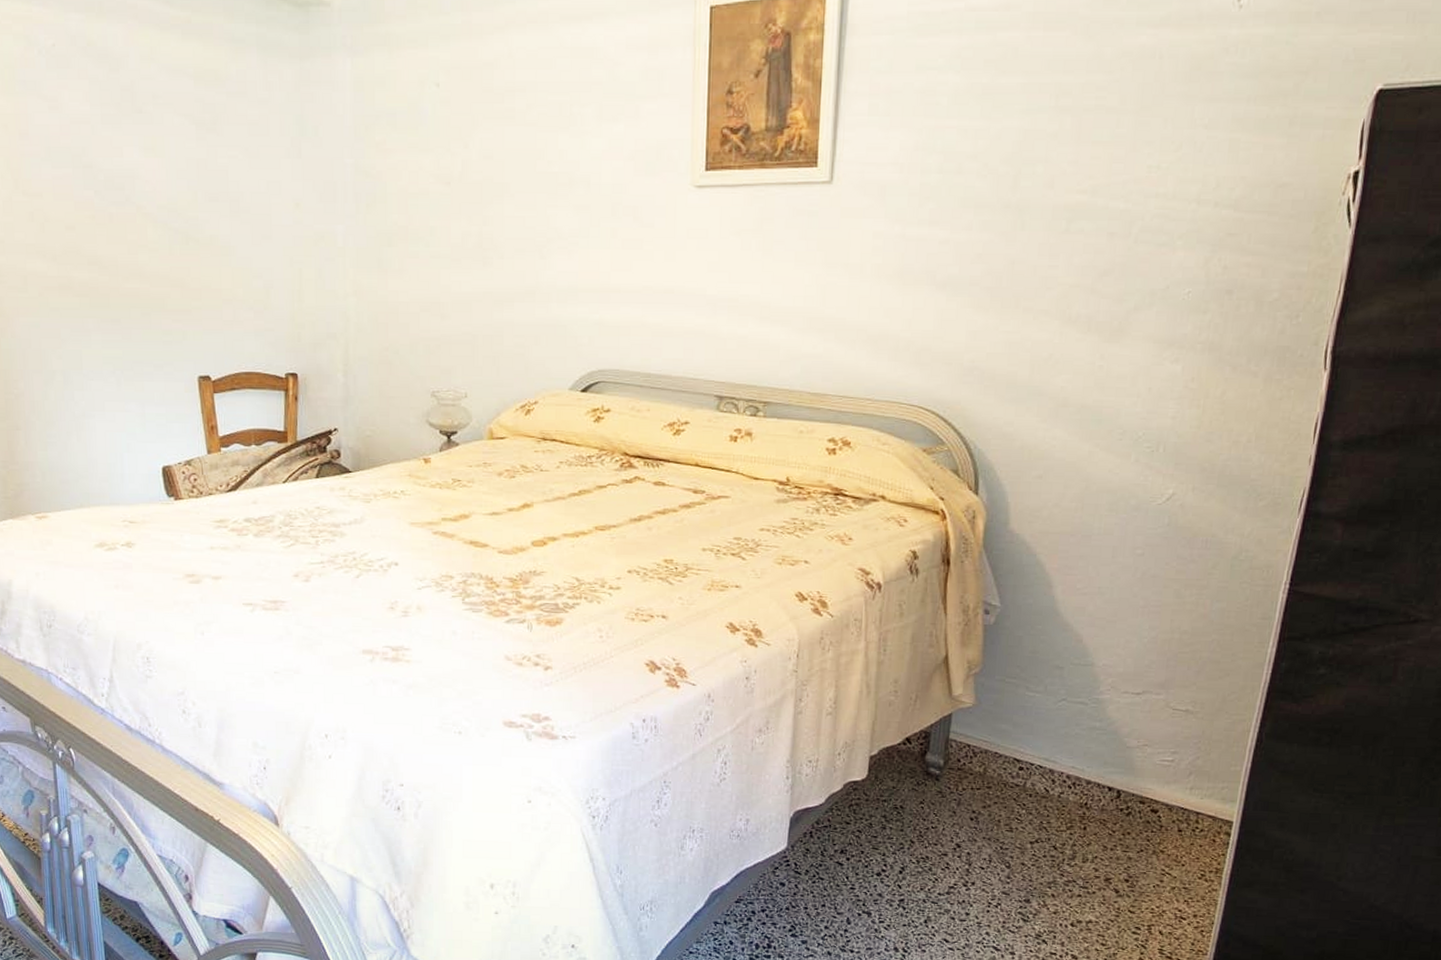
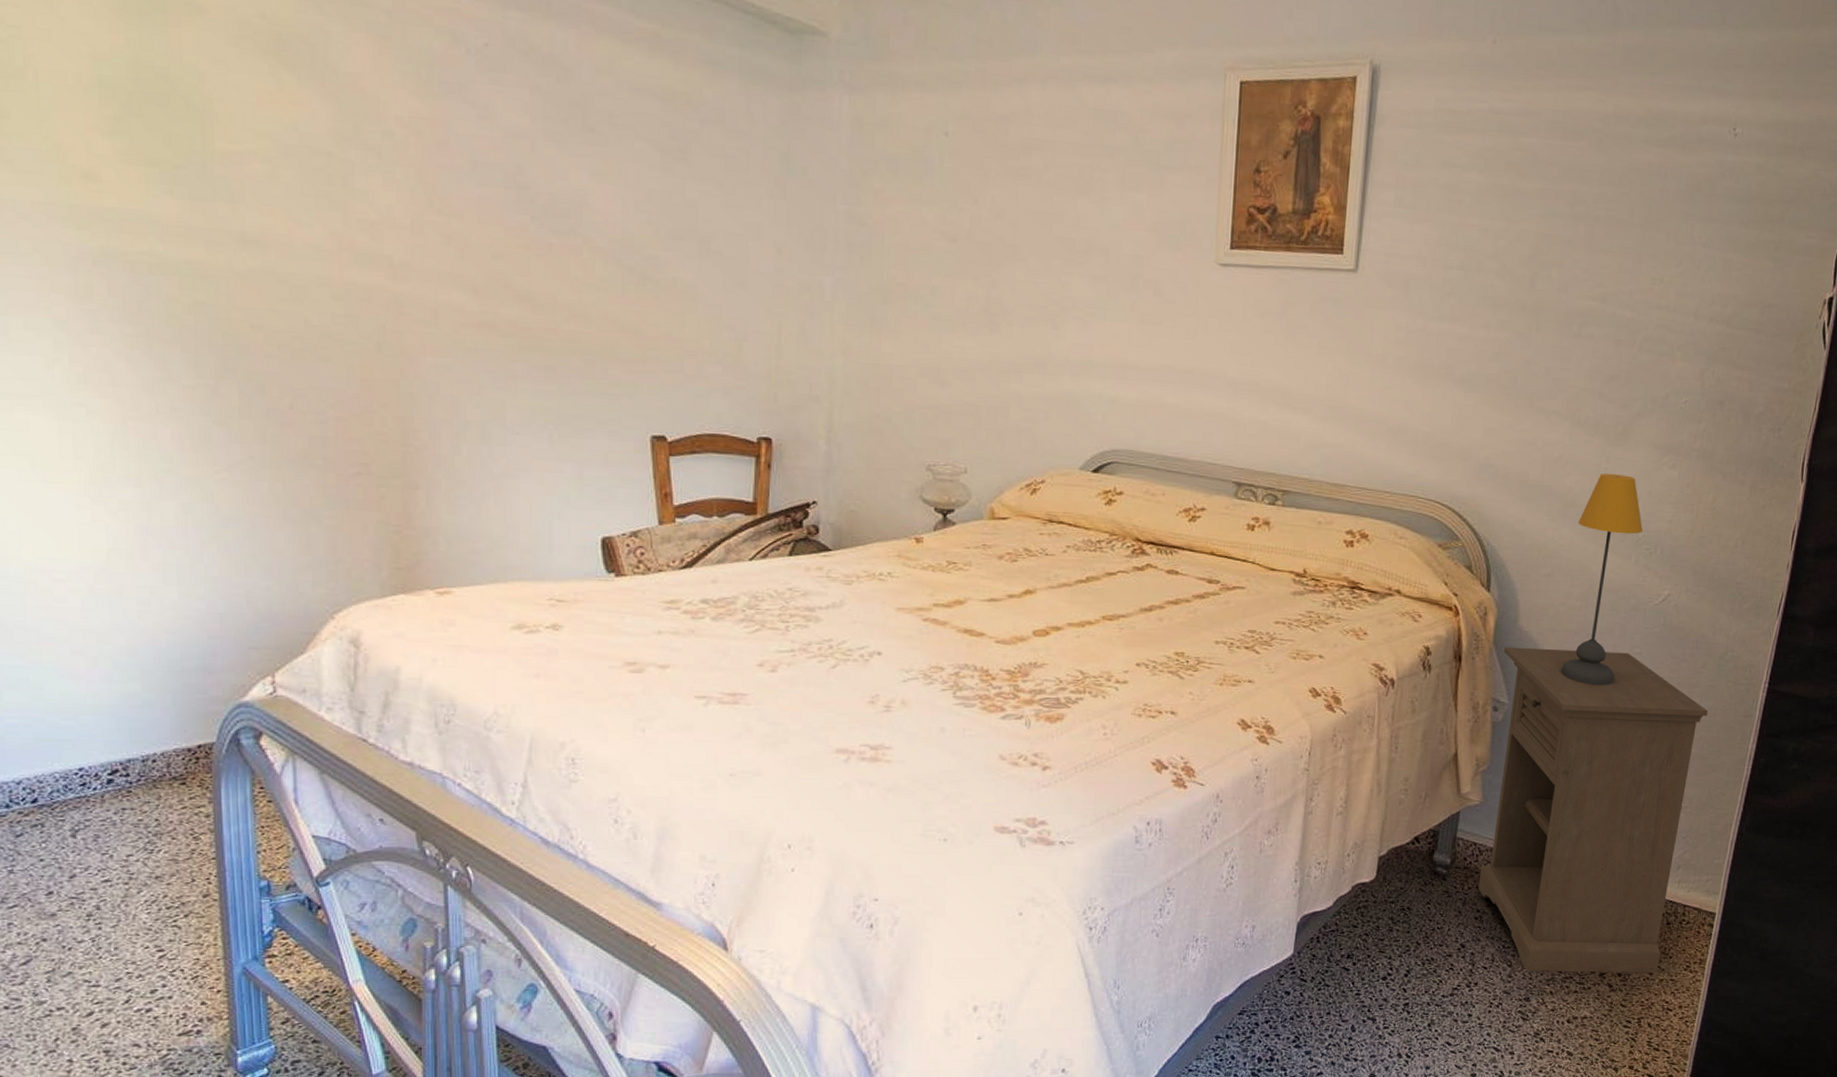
nightstand: none [973,549,1220,880] -> present [1478,646,1708,973]
table lamp: none [1056,370,1143,588] -> present [1561,473,1643,686]

